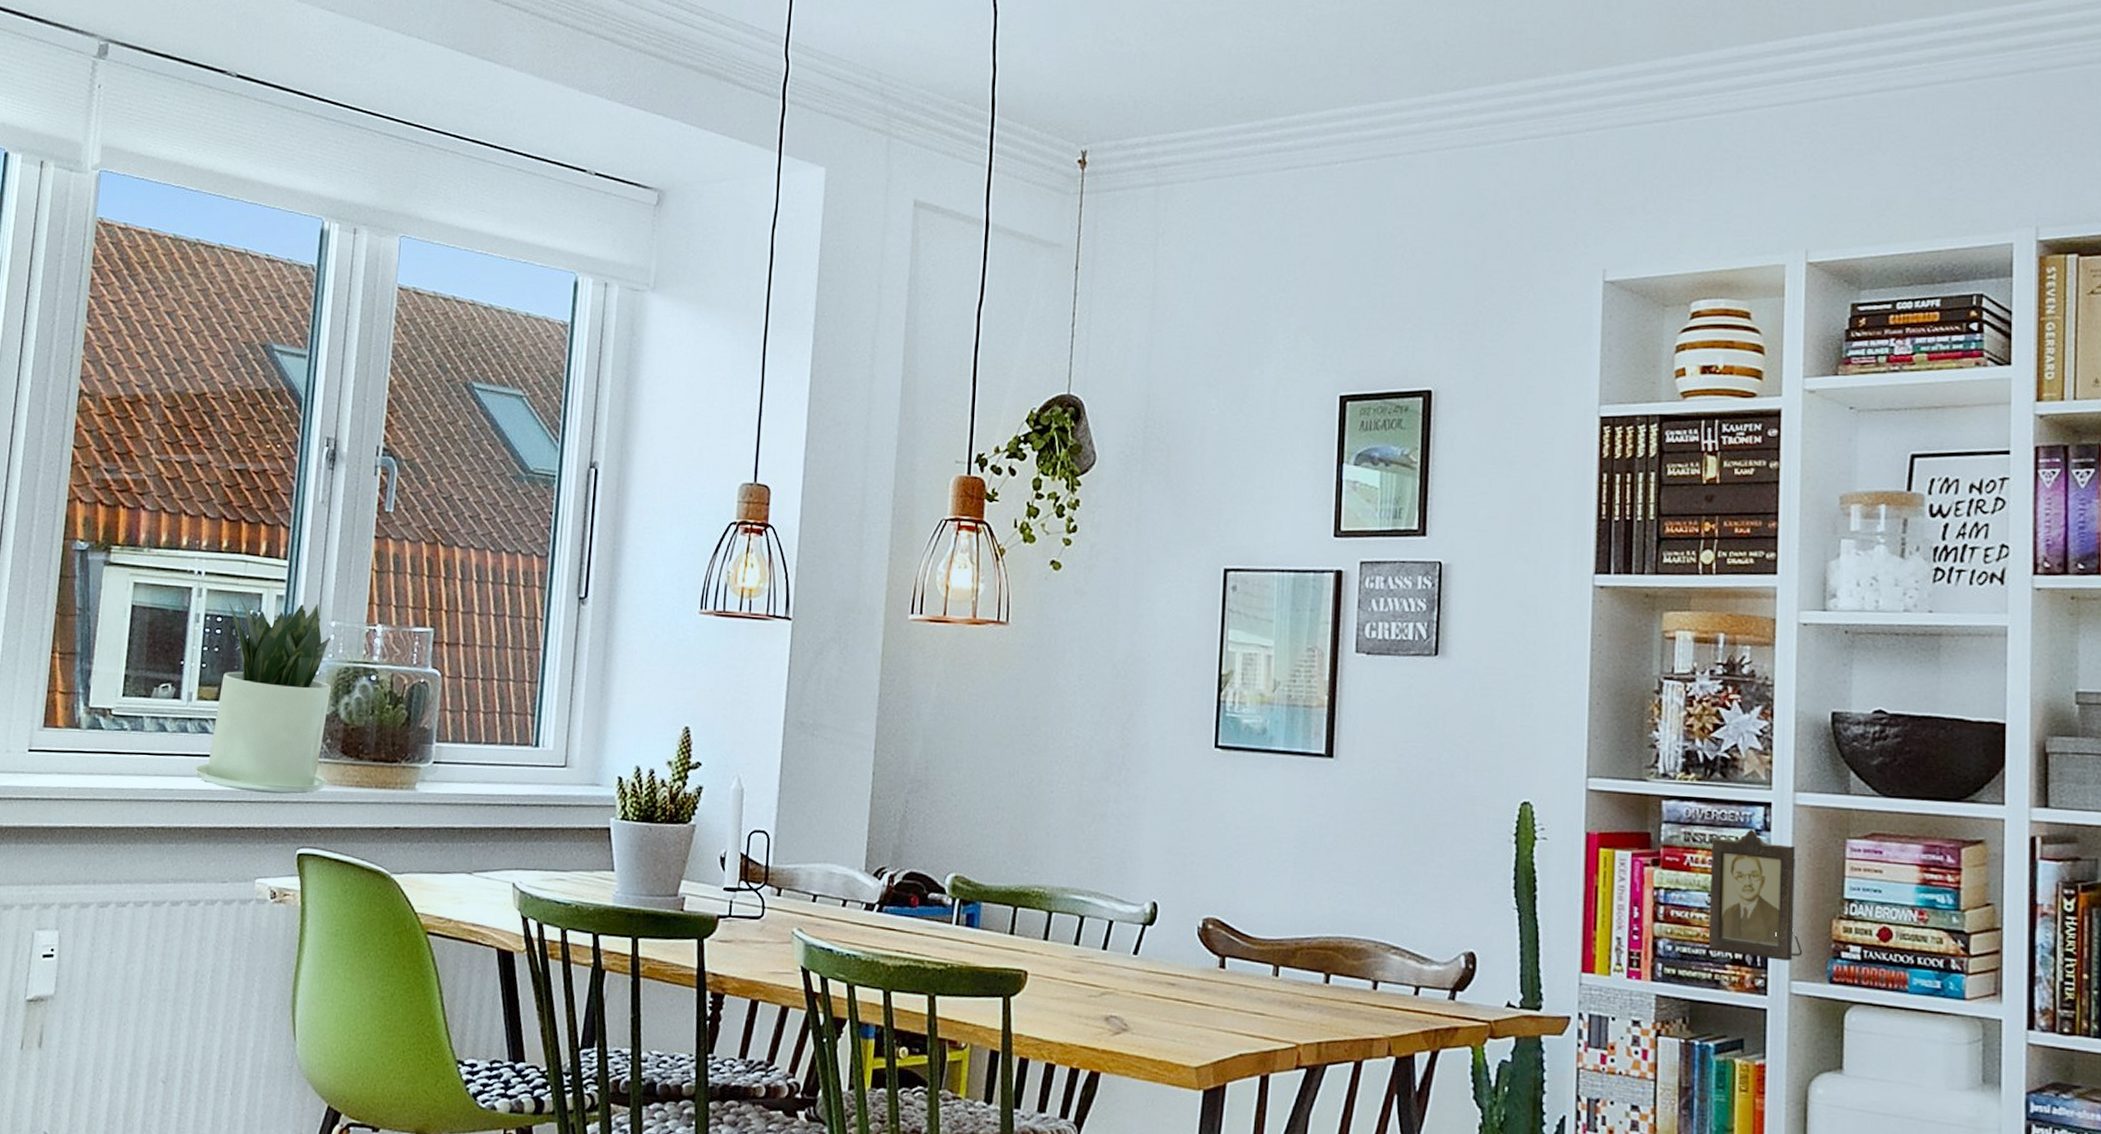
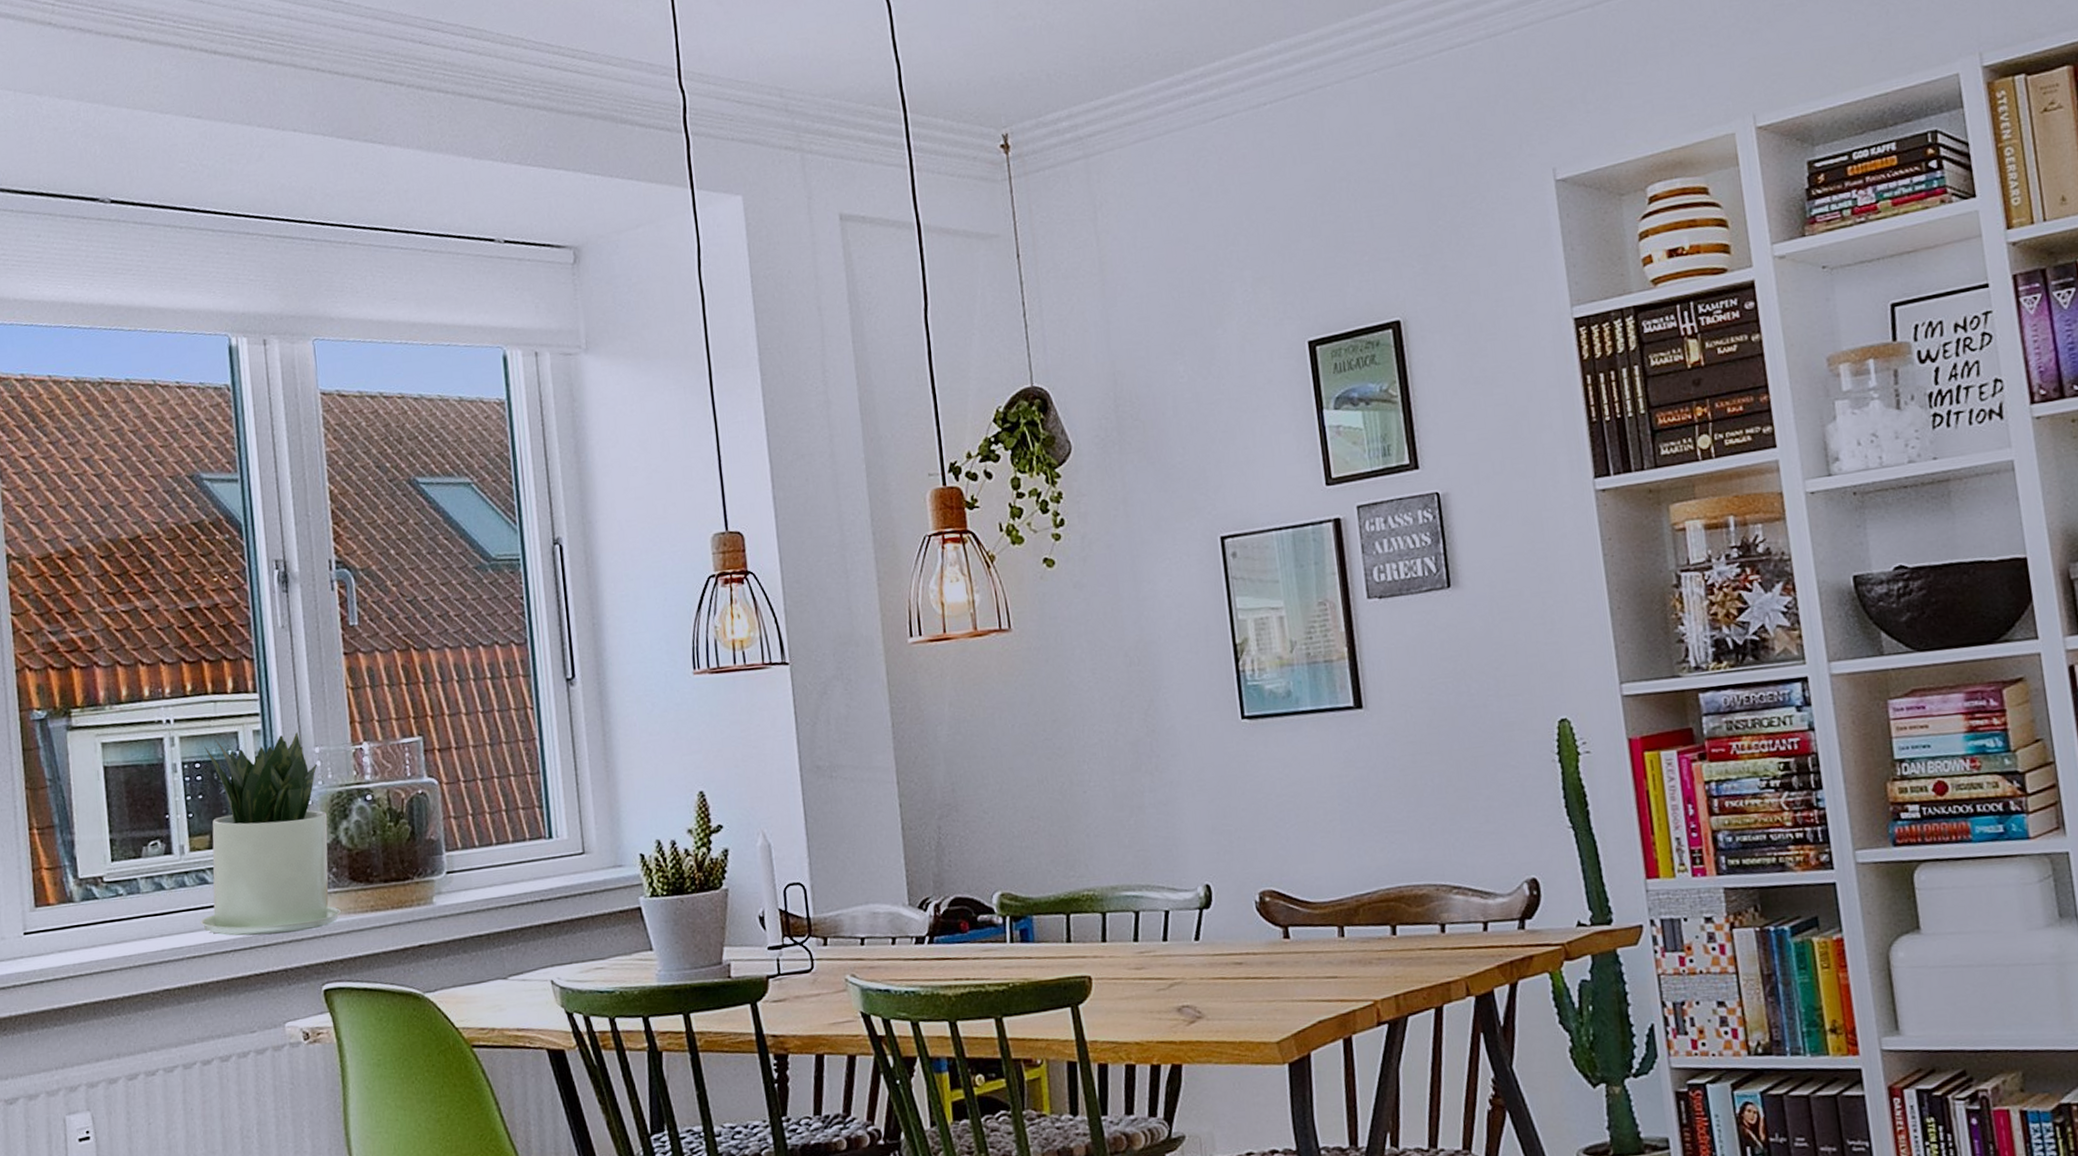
photo frame: present [1708,829,1803,961] -> none [1754,706,1863,834]

